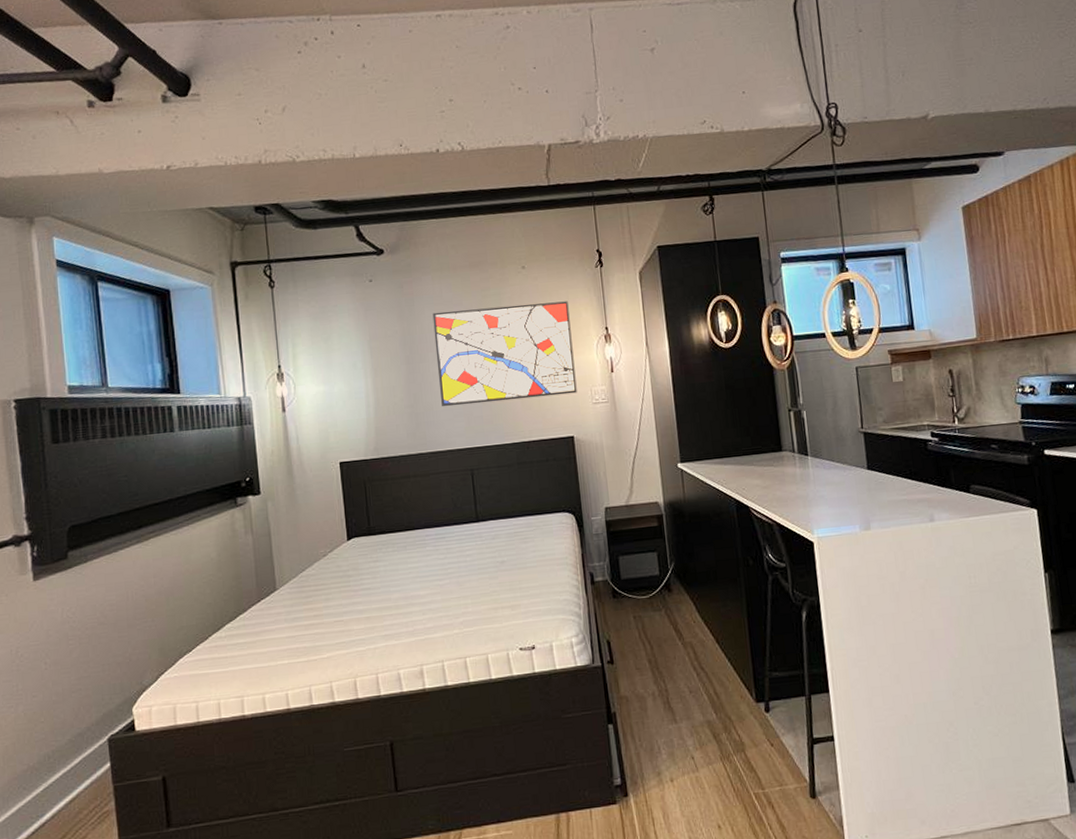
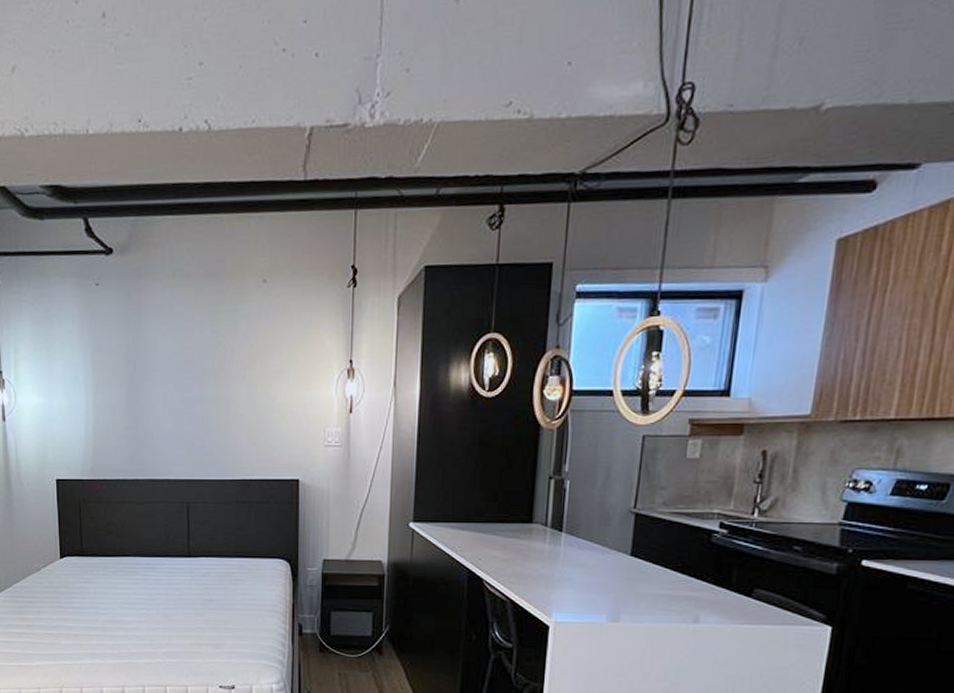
wall art: present [432,301,577,407] -> none [160,325,311,433]

